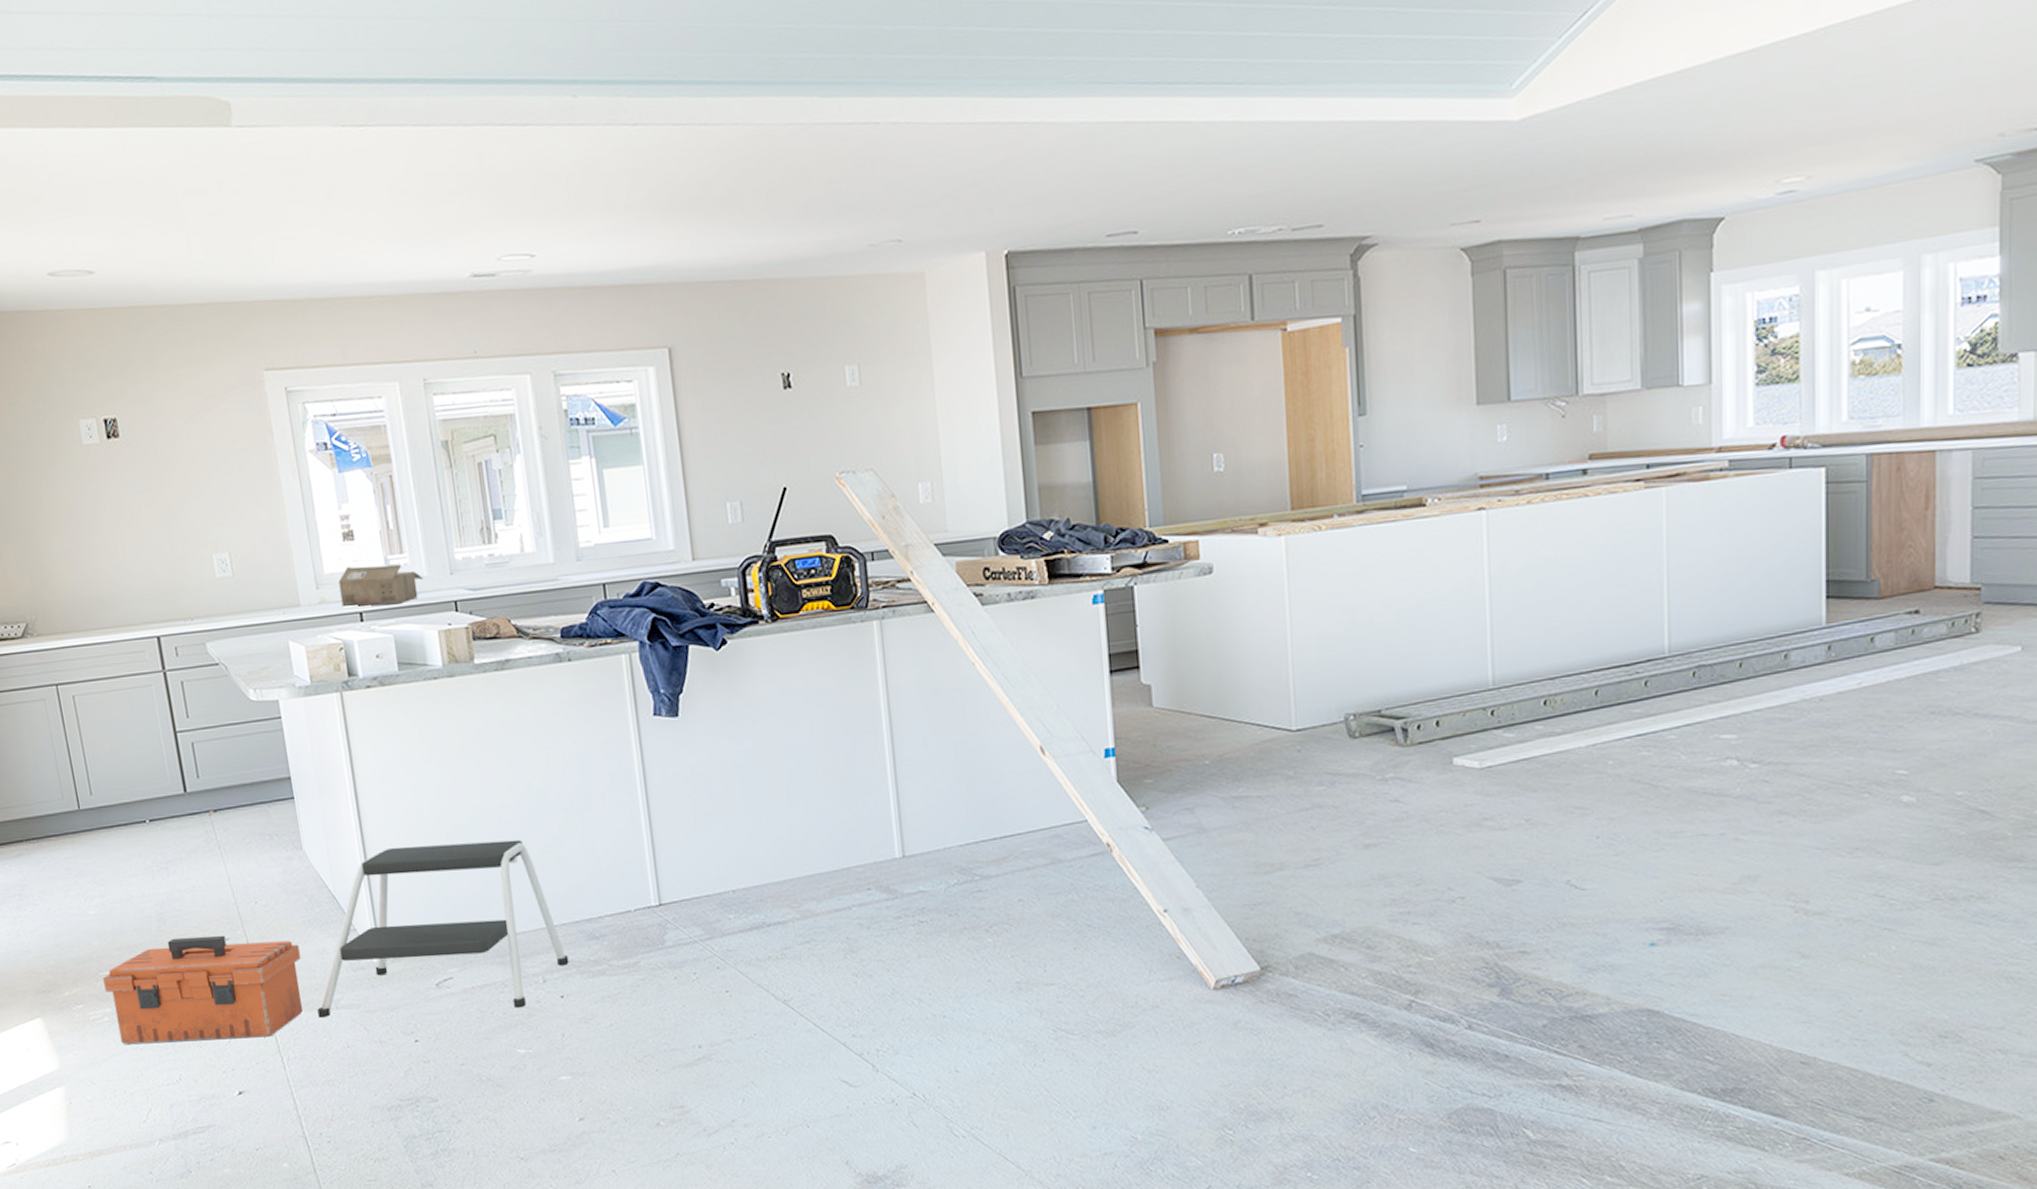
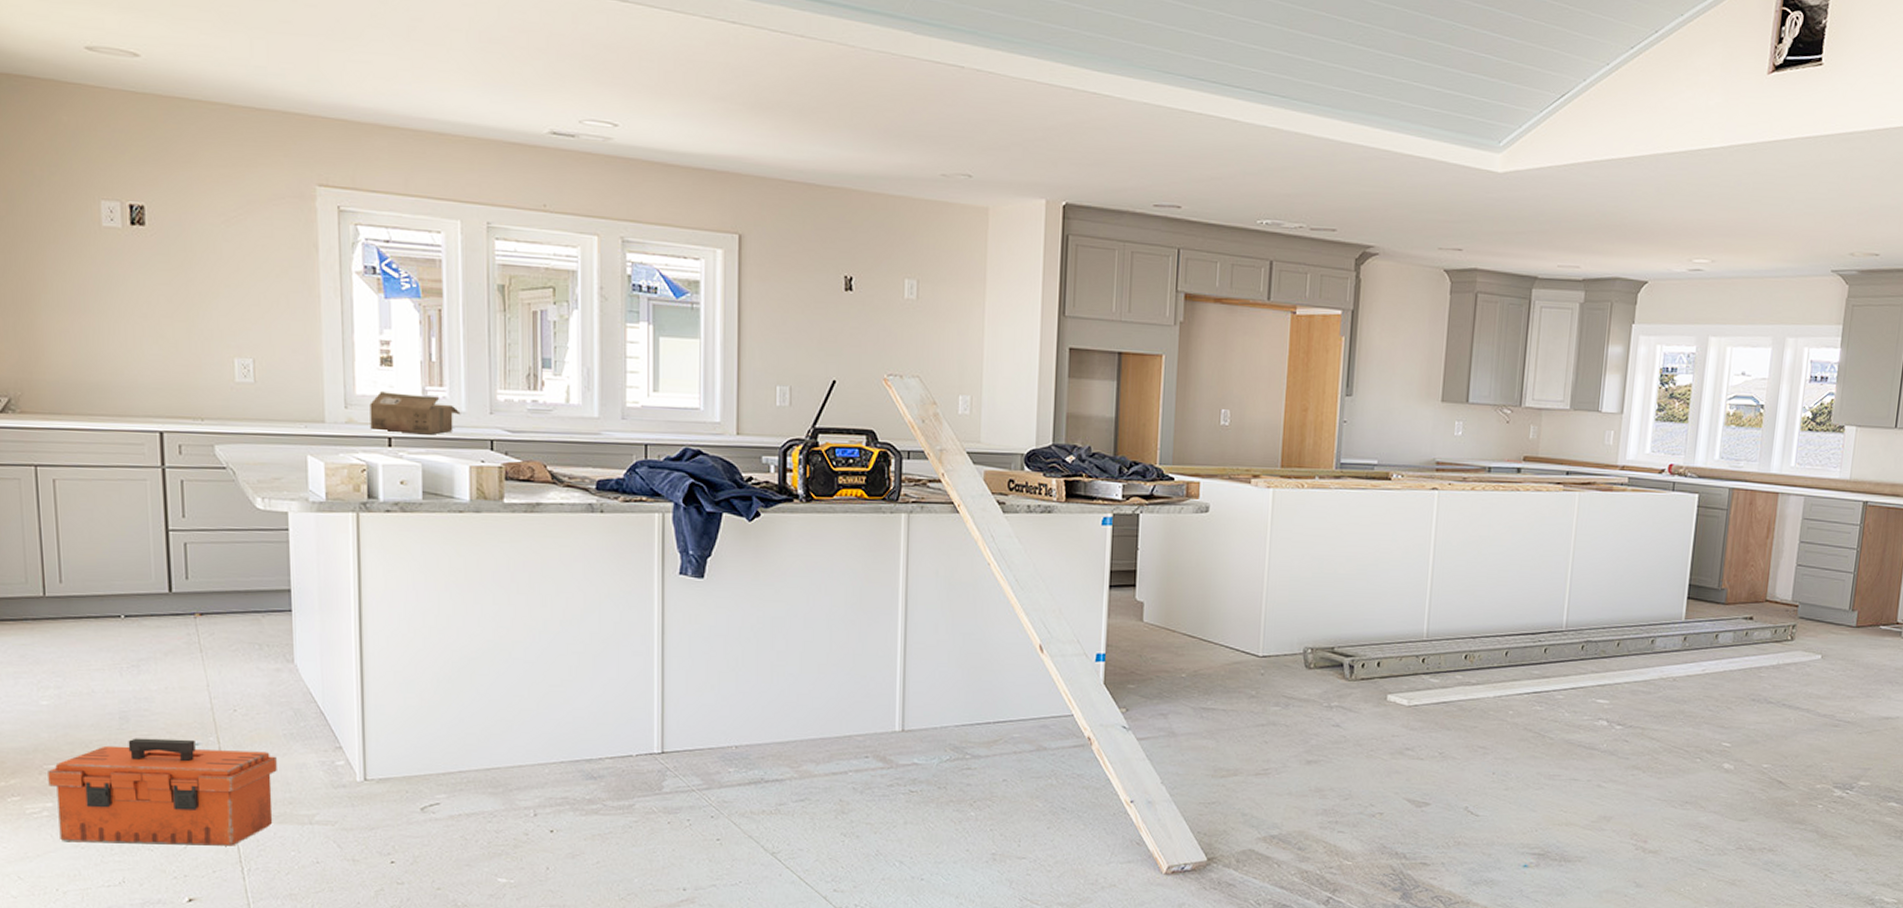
step stool: present [317,839,569,1019] -> none [288,670,563,839]

